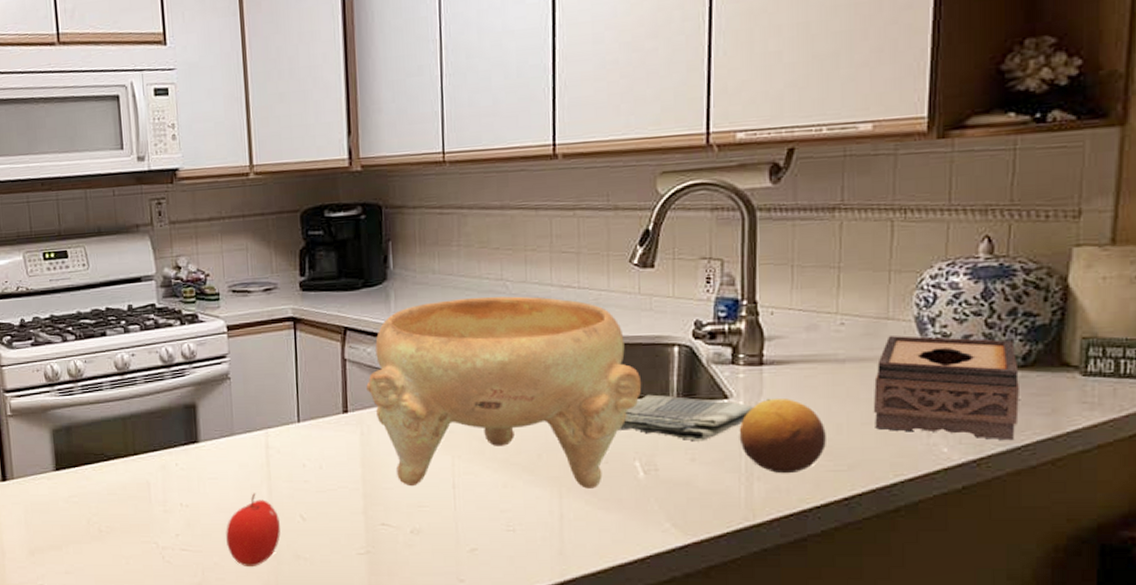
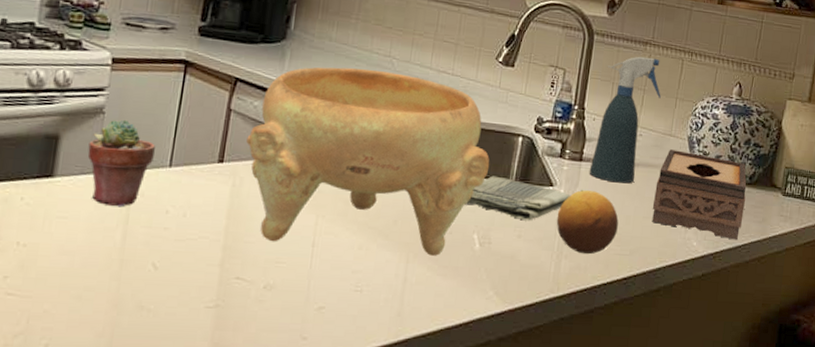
potted succulent: none [222,382,282,465] -> present [87,119,155,207]
apple: present [226,493,281,568] -> none [62,236,129,317]
spray bottle: none [774,225,865,386] -> present [589,56,661,184]

